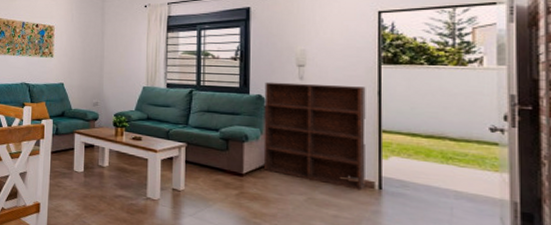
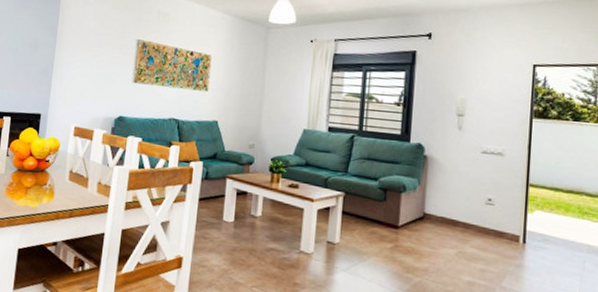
shelving unit: present [263,82,366,190] -> none [418,130,518,244]

